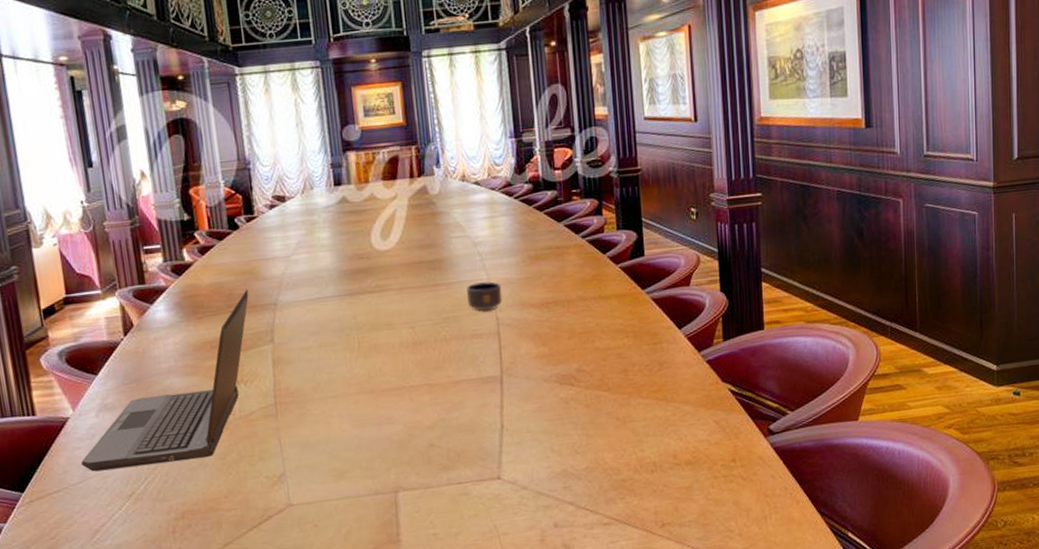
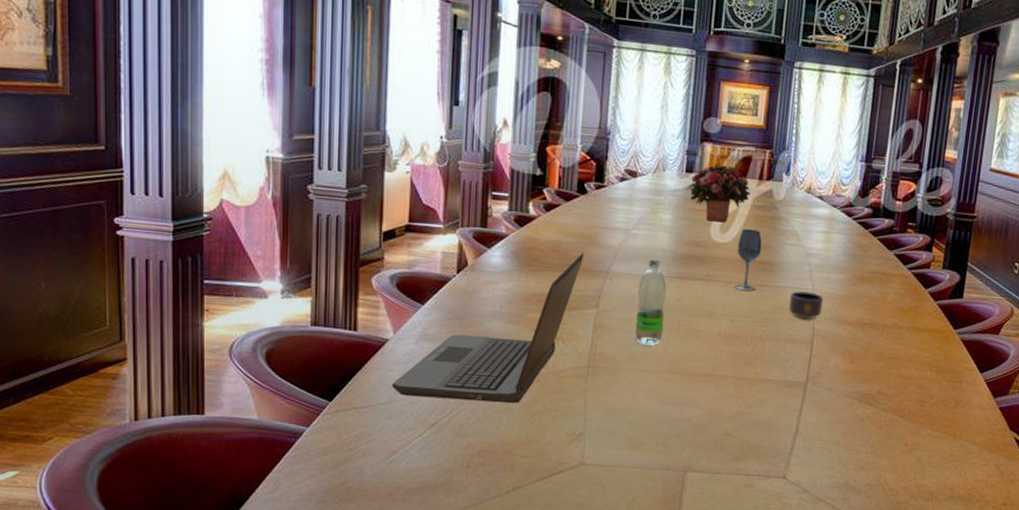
bottle: none [310,281,345,371] -> present [635,259,667,346]
bouquet: none [340,170,404,231] -> present [688,164,751,223]
wineglass: none [401,229,429,296] -> present [735,229,762,292]

